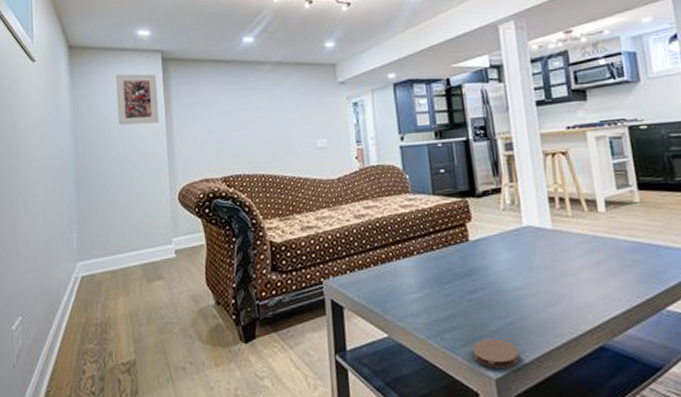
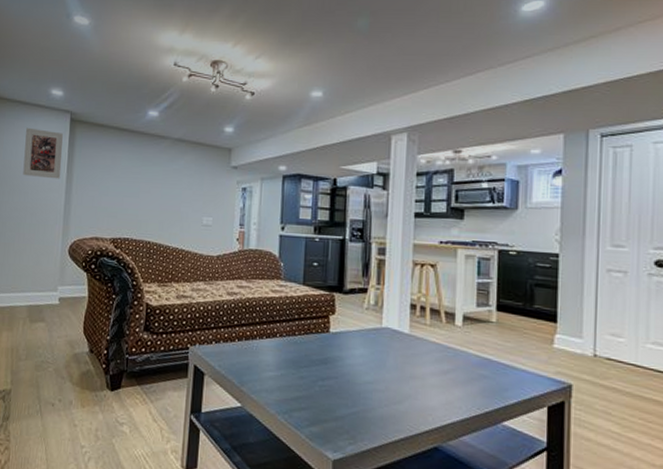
coaster: present [472,338,520,370] -> none [316,422,359,453]

